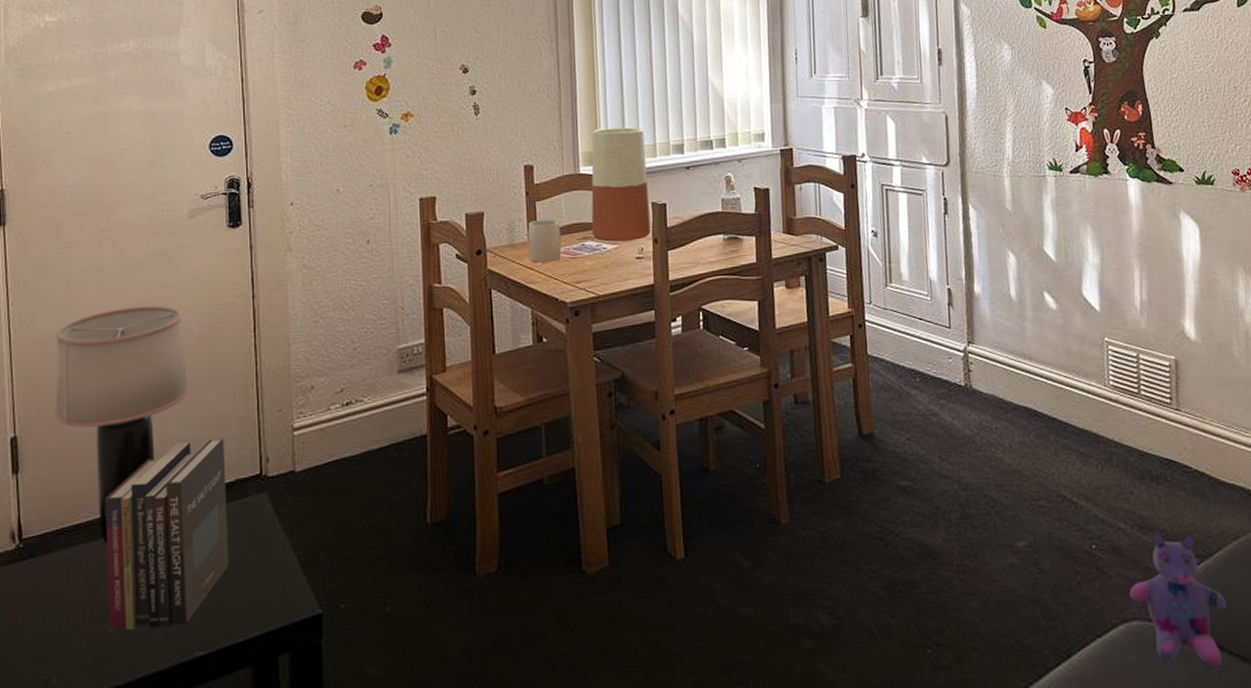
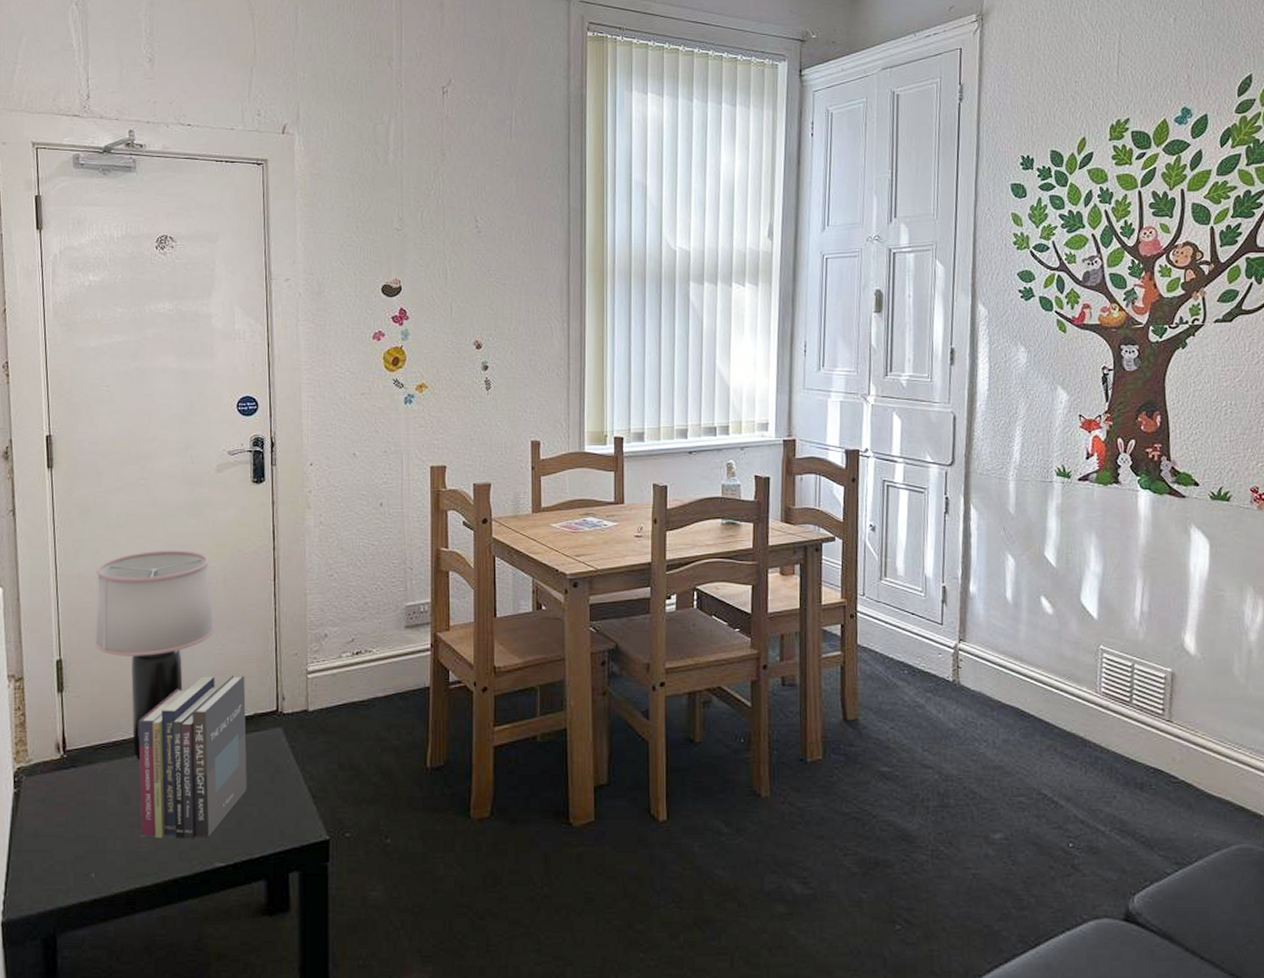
mug: present [527,218,562,263] -> none [532,493,564,534]
vase: present [591,127,651,242] -> none [594,410,650,519]
toy: present [1129,532,1227,668] -> none [1103,836,1202,970]

